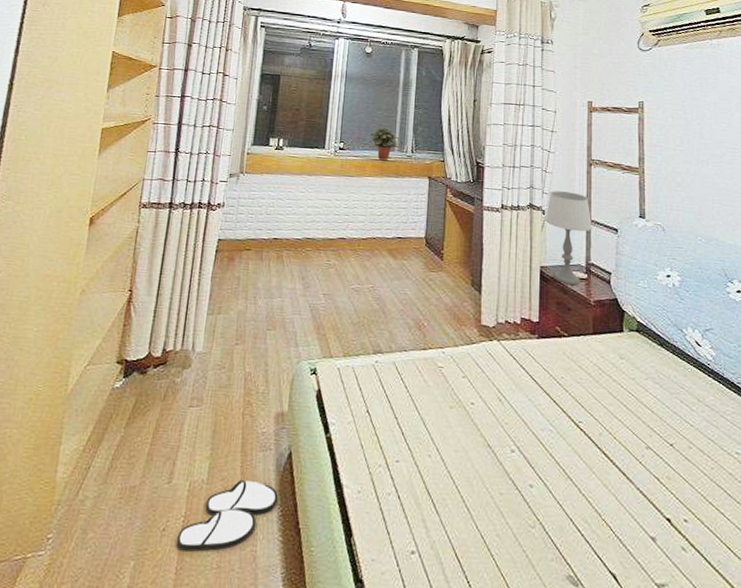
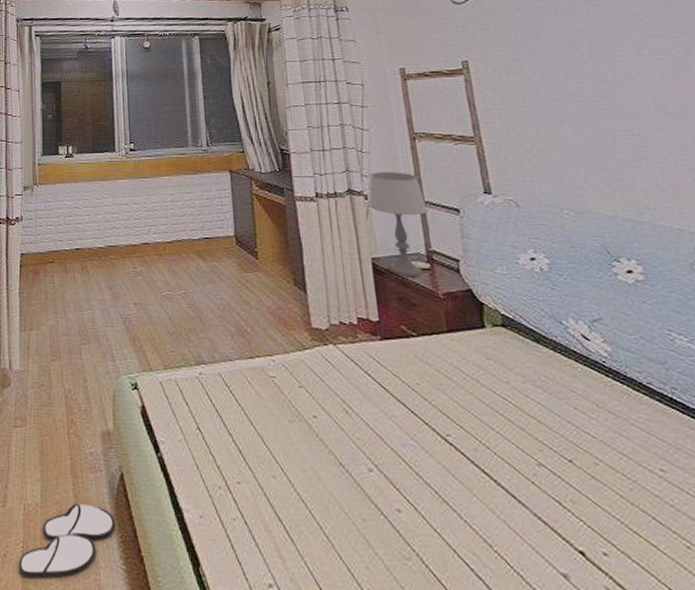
potted plant: present [370,128,401,161] -> none [161,123,194,158]

